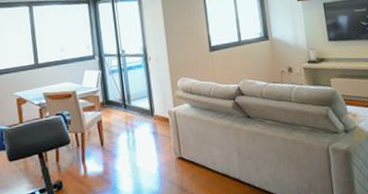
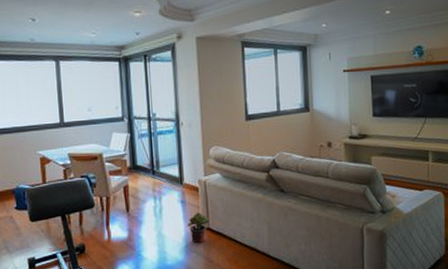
potted plant: none [159,142,182,173] -> present [187,212,210,243]

